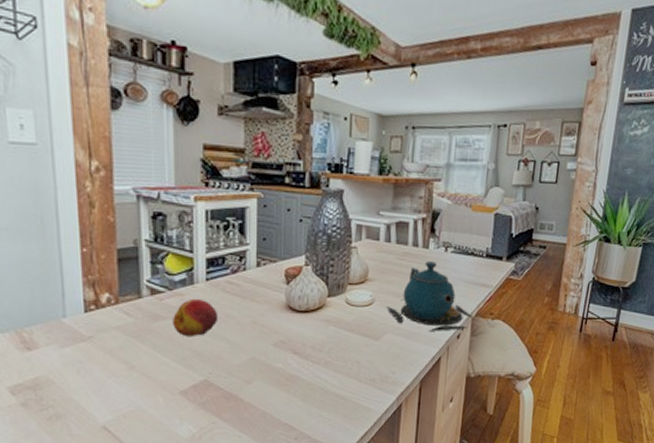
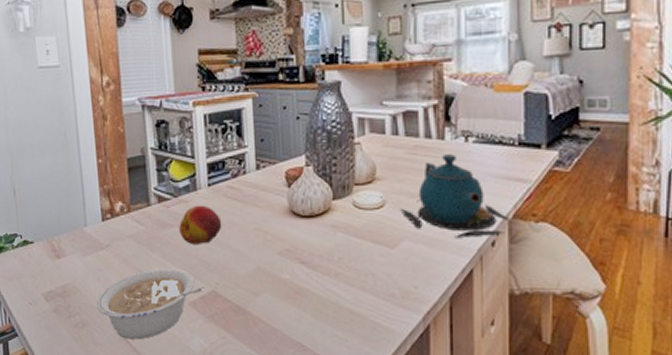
legume: none [74,360,197,429] -> present [96,268,205,340]

